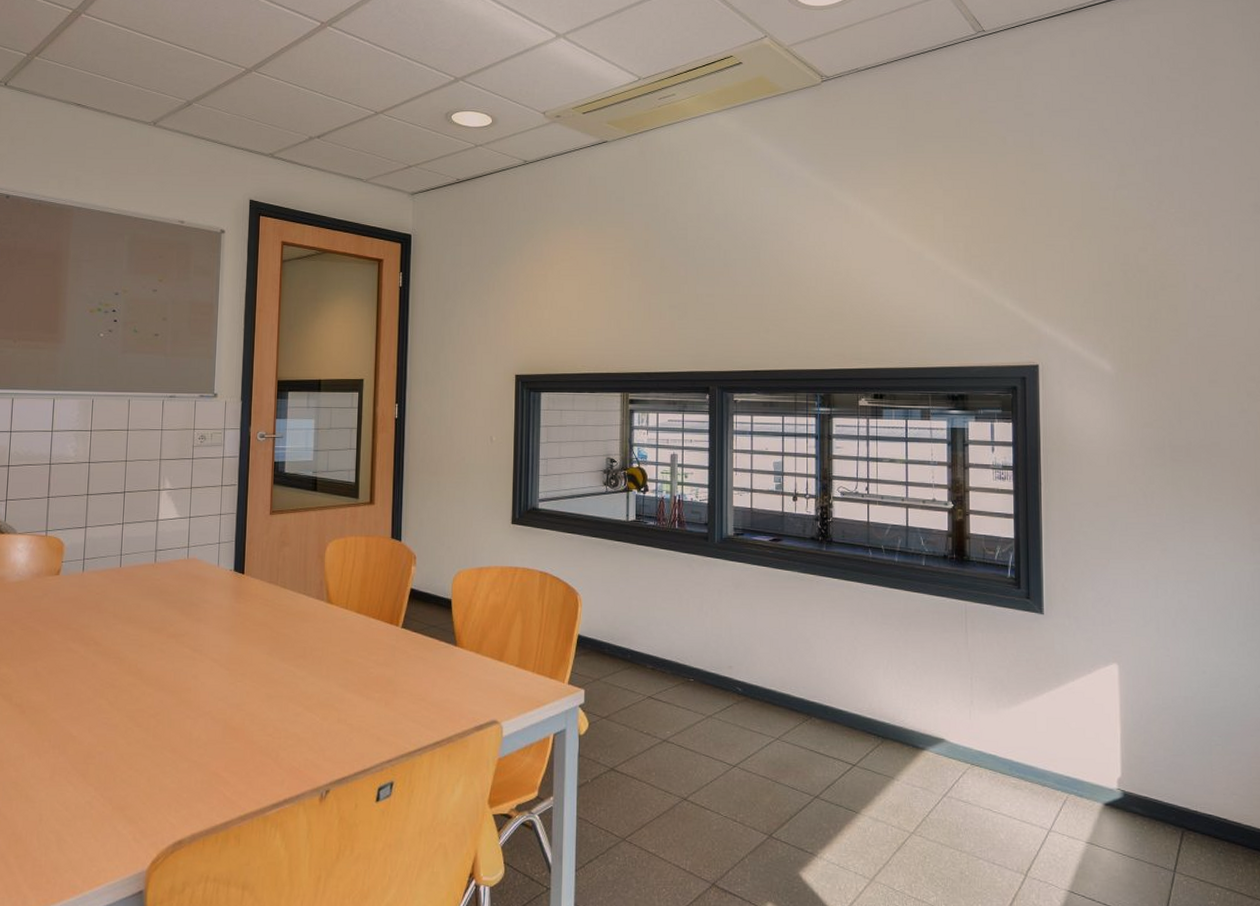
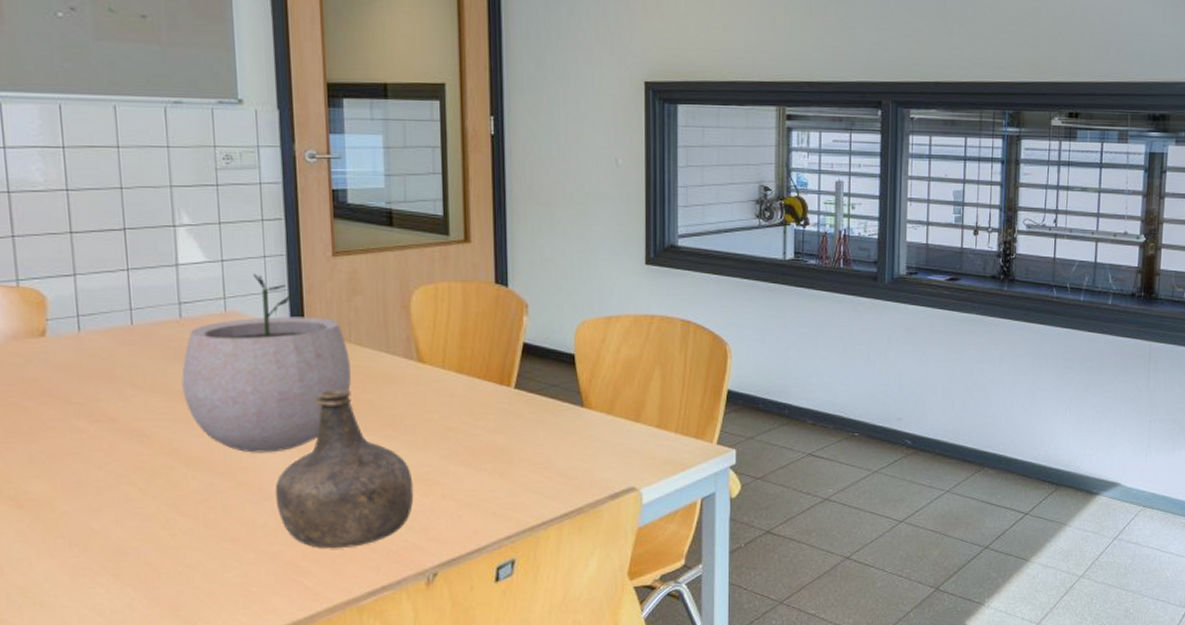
plant pot: none [150,527,276,676] -> present [181,273,351,453]
bottle: none [208,624,316,763] -> present [274,389,414,549]

